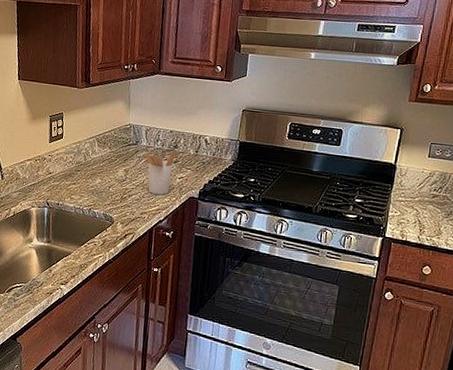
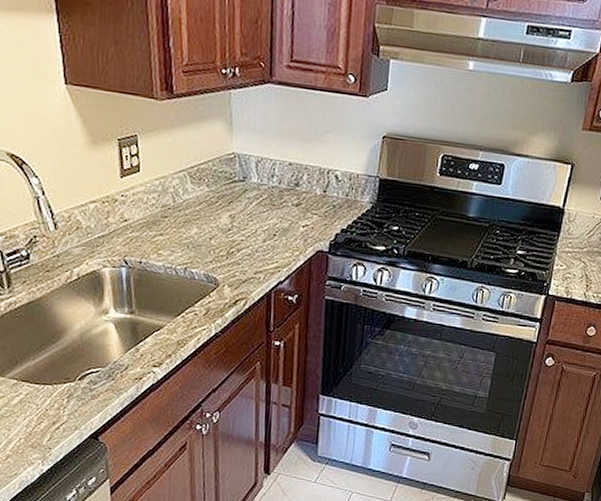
utensil holder: present [144,151,177,195] -> none [255,190,298,249]

